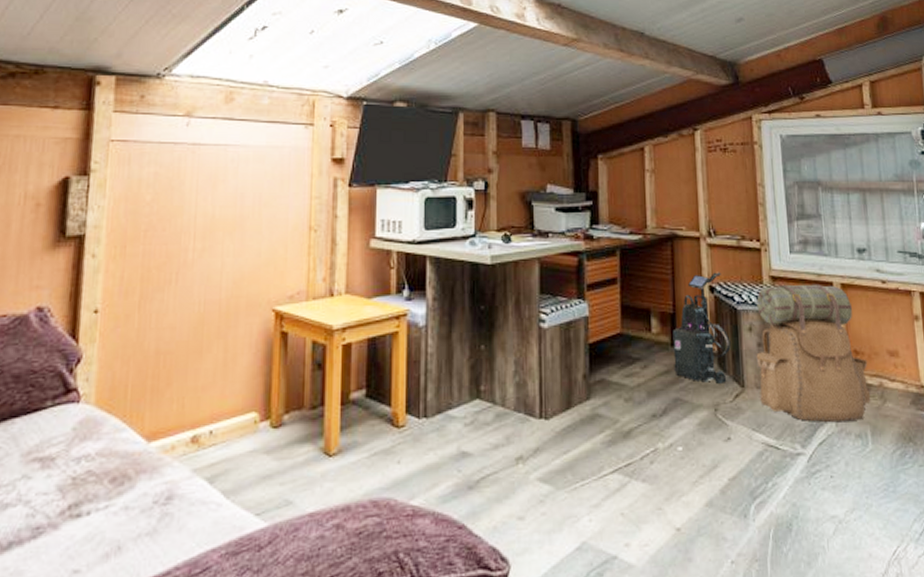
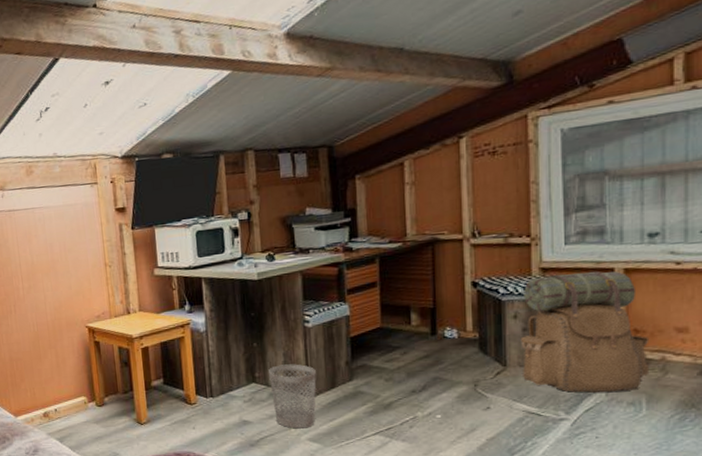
wastebasket: none [497,375,550,464] -> present [269,364,317,429]
vacuum cleaner: present [672,272,731,384] -> none [432,268,493,364]

